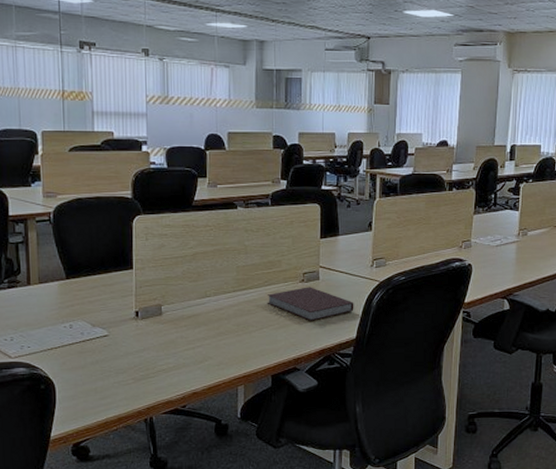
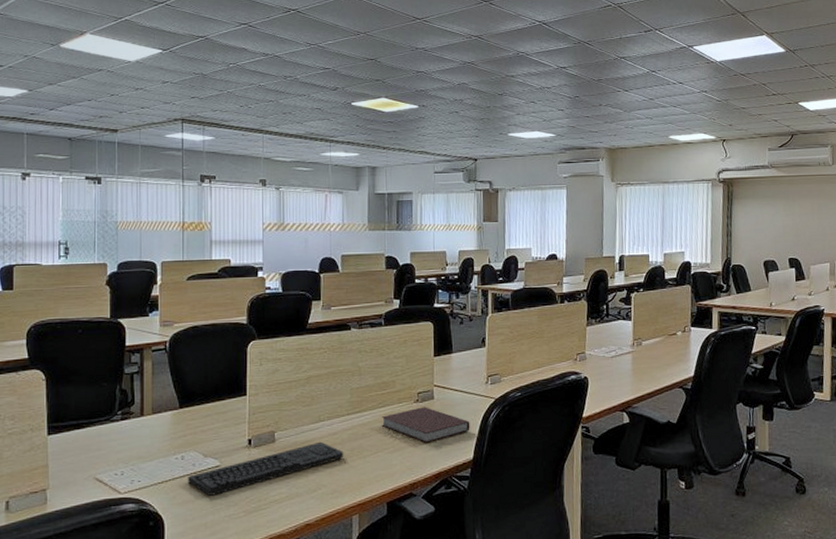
keyboard: none [77,316,230,363] -> present [188,441,344,496]

